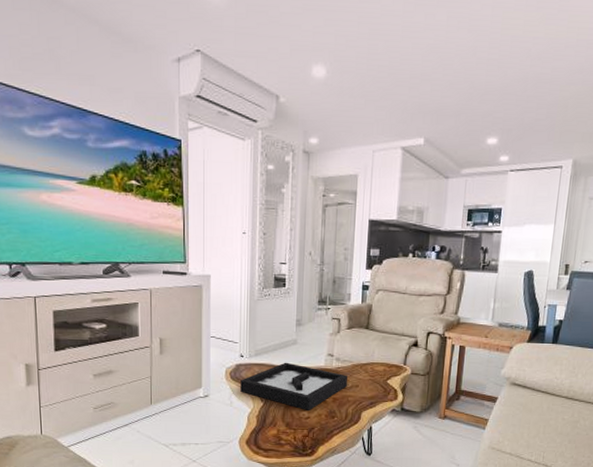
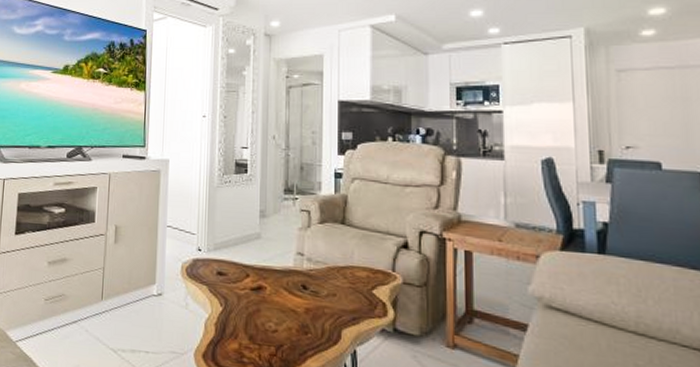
decorative tray: present [240,362,347,410] -> none [197,259,322,322]

